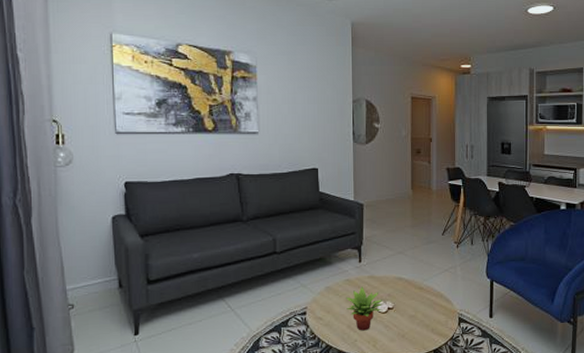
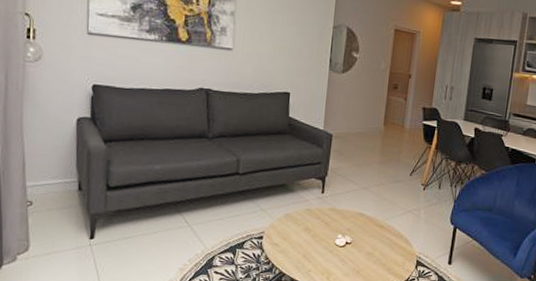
succulent plant: present [345,286,383,331] -> none [304,217,342,262]

